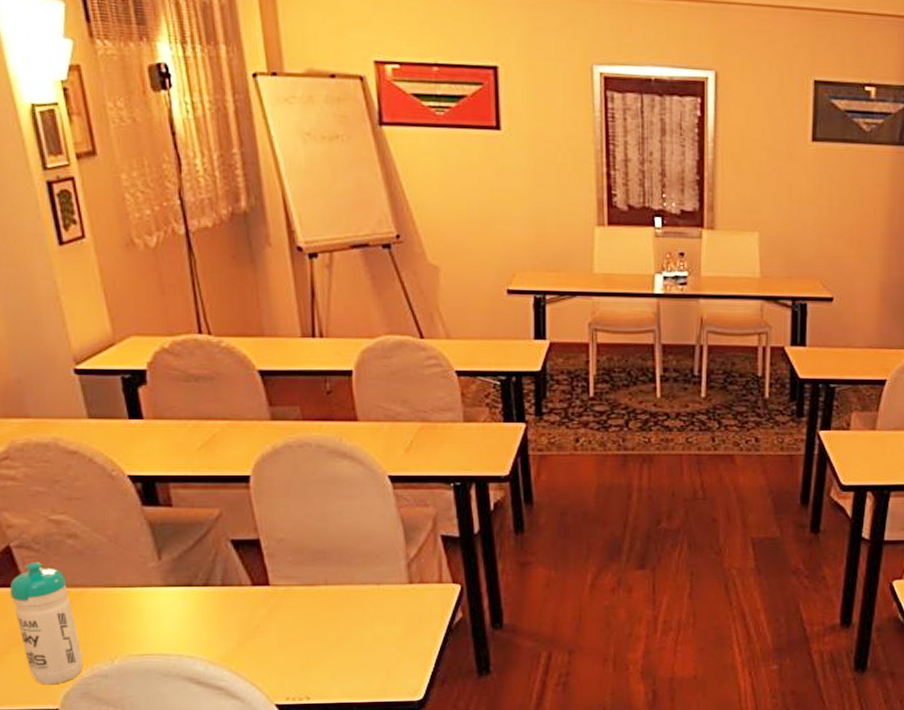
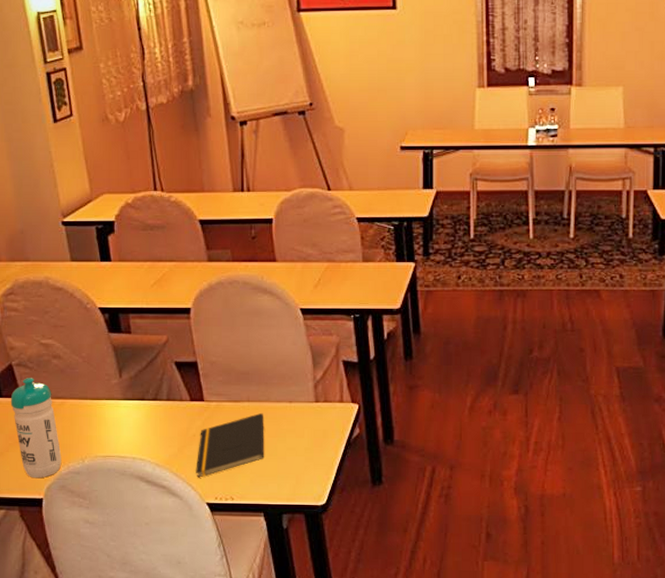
notepad: none [261,597,348,676] -> present [196,412,265,478]

